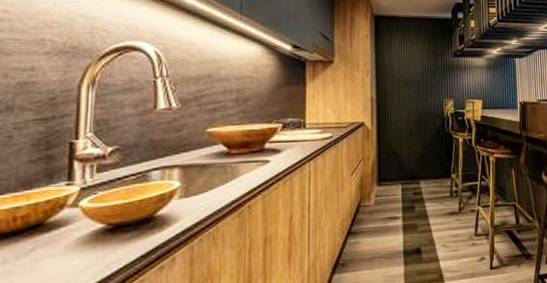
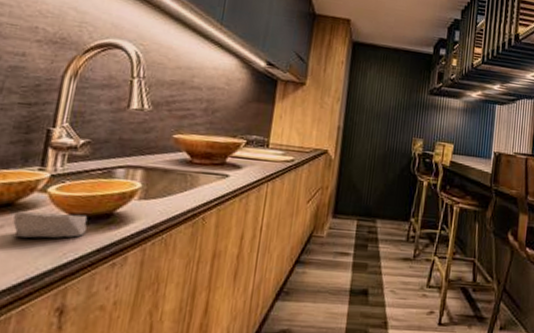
soap bar: none [45,223,127,257] -> present [13,211,88,238]

